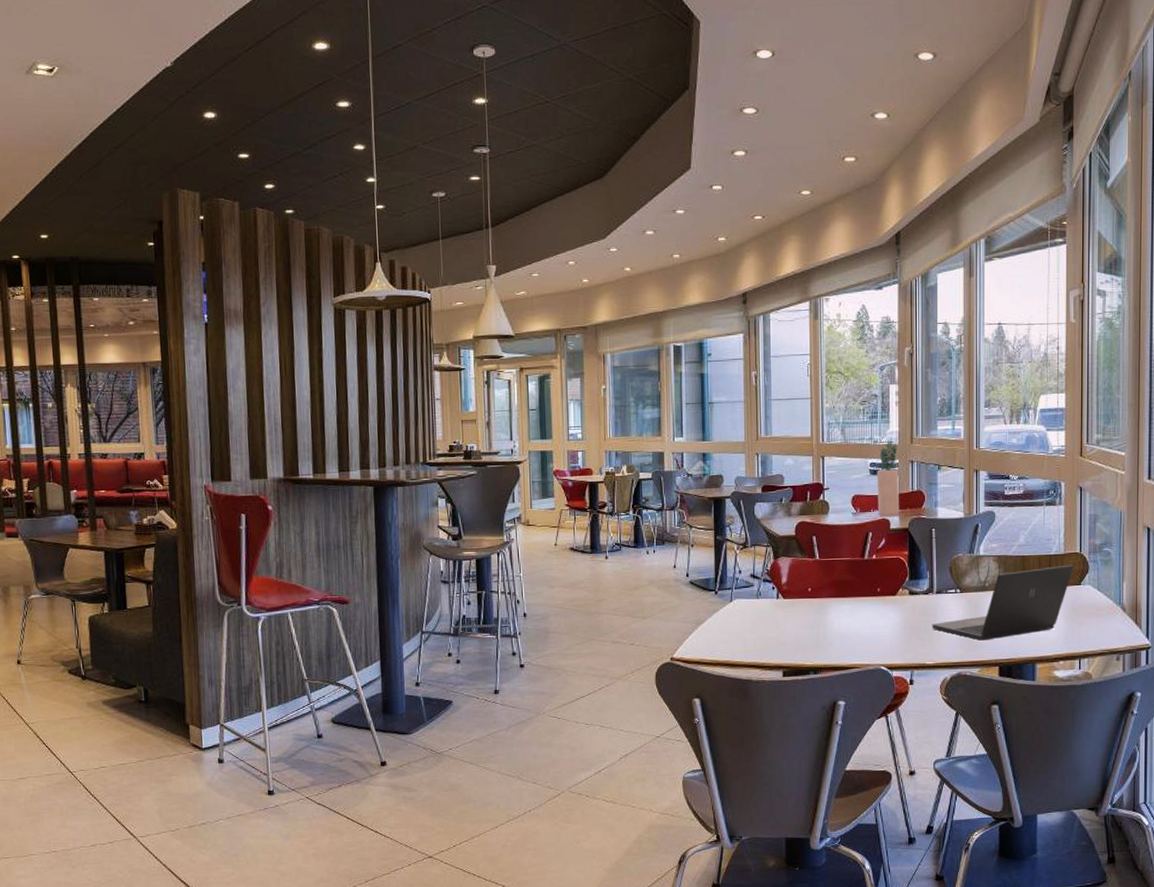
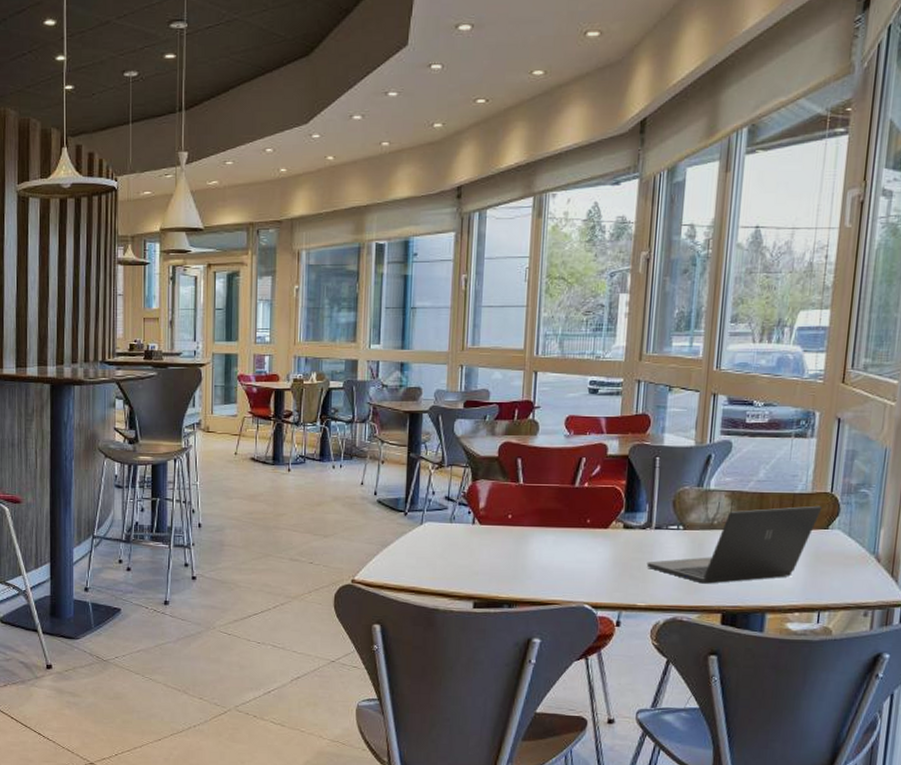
vase: present [877,438,900,516] -> none [594,354,623,441]

